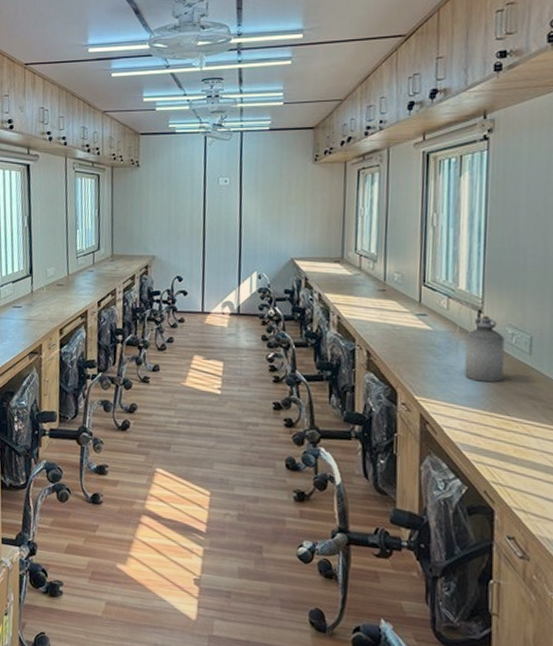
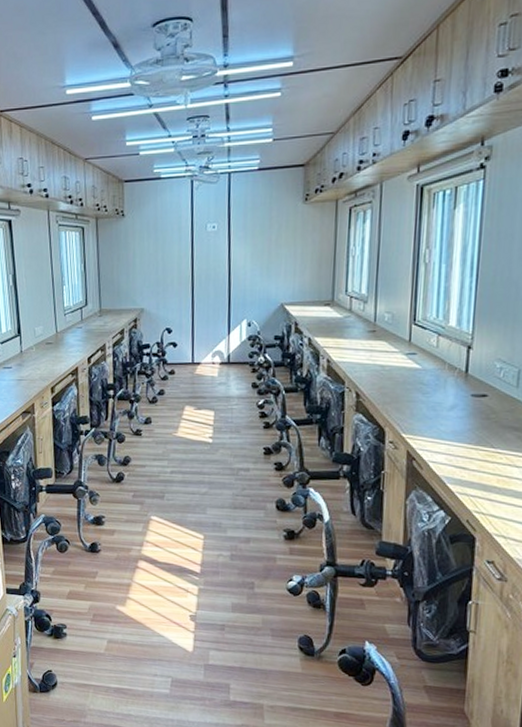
bottle: present [464,316,505,383] -> none [452,352,493,417]

